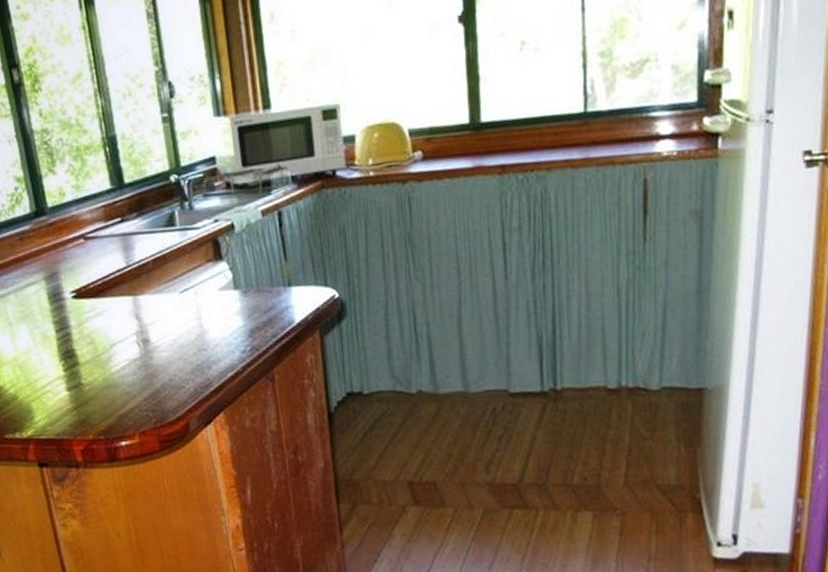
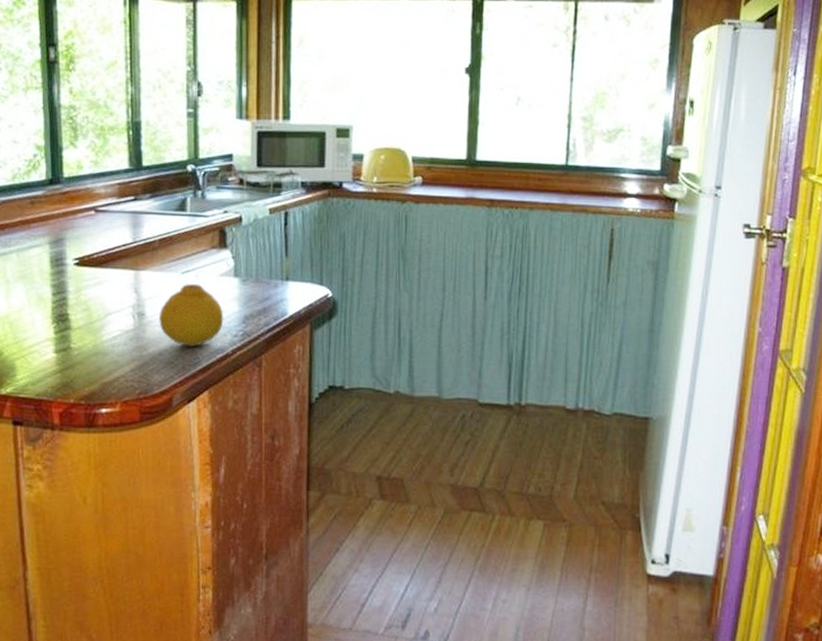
fruit: none [163,302,230,369] -> present [159,284,224,346]

